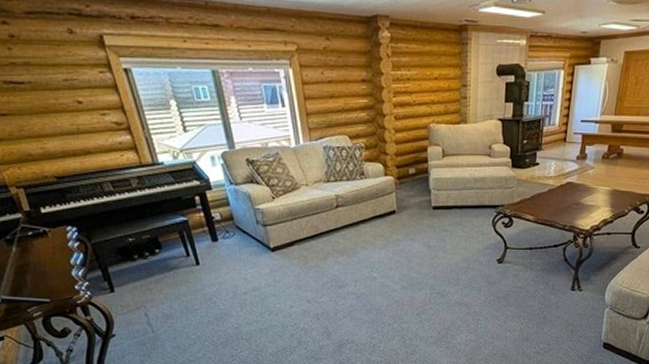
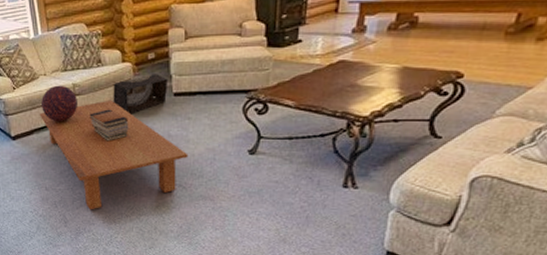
coffee table: none [301,211,446,321] -> present [39,99,189,210]
decorative globe: none [303,196,340,234] -> present [42,85,77,122]
book stack: none [353,221,391,253] -> present [89,109,129,142]
storage bin: none [375,188,428,226] -> present [113,74,169,115]

